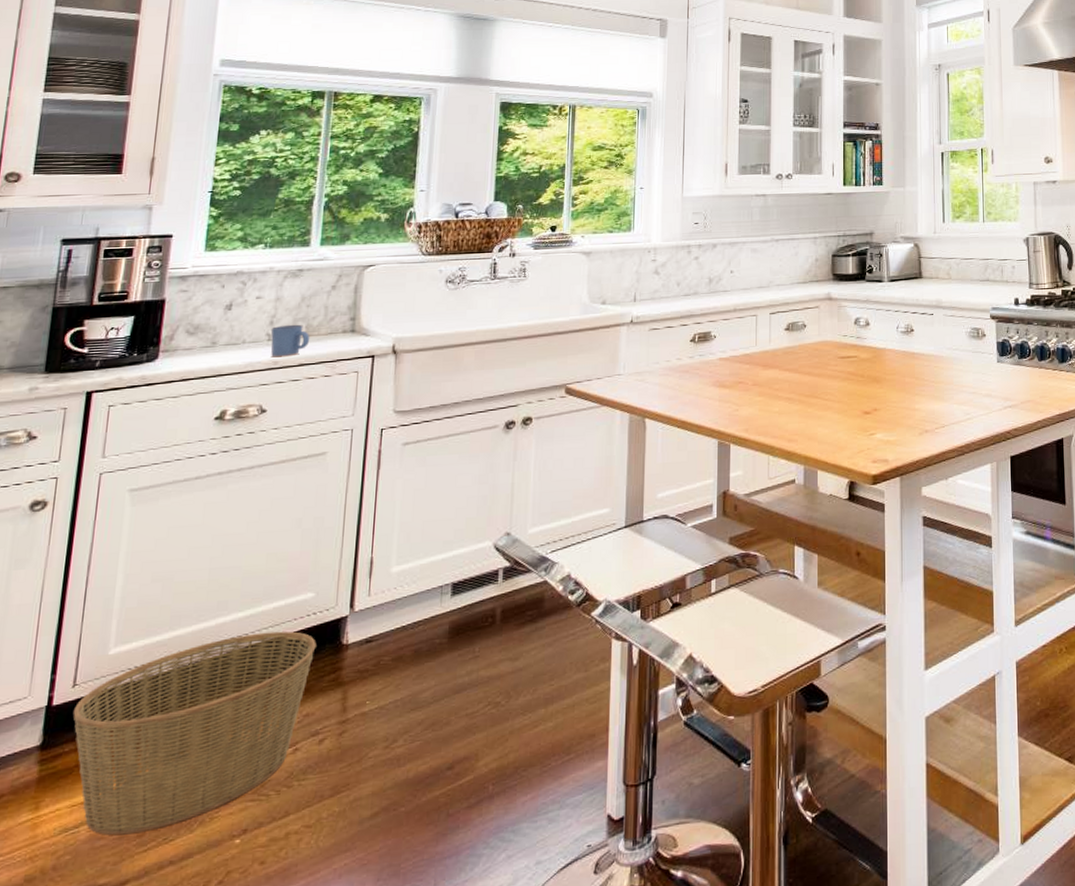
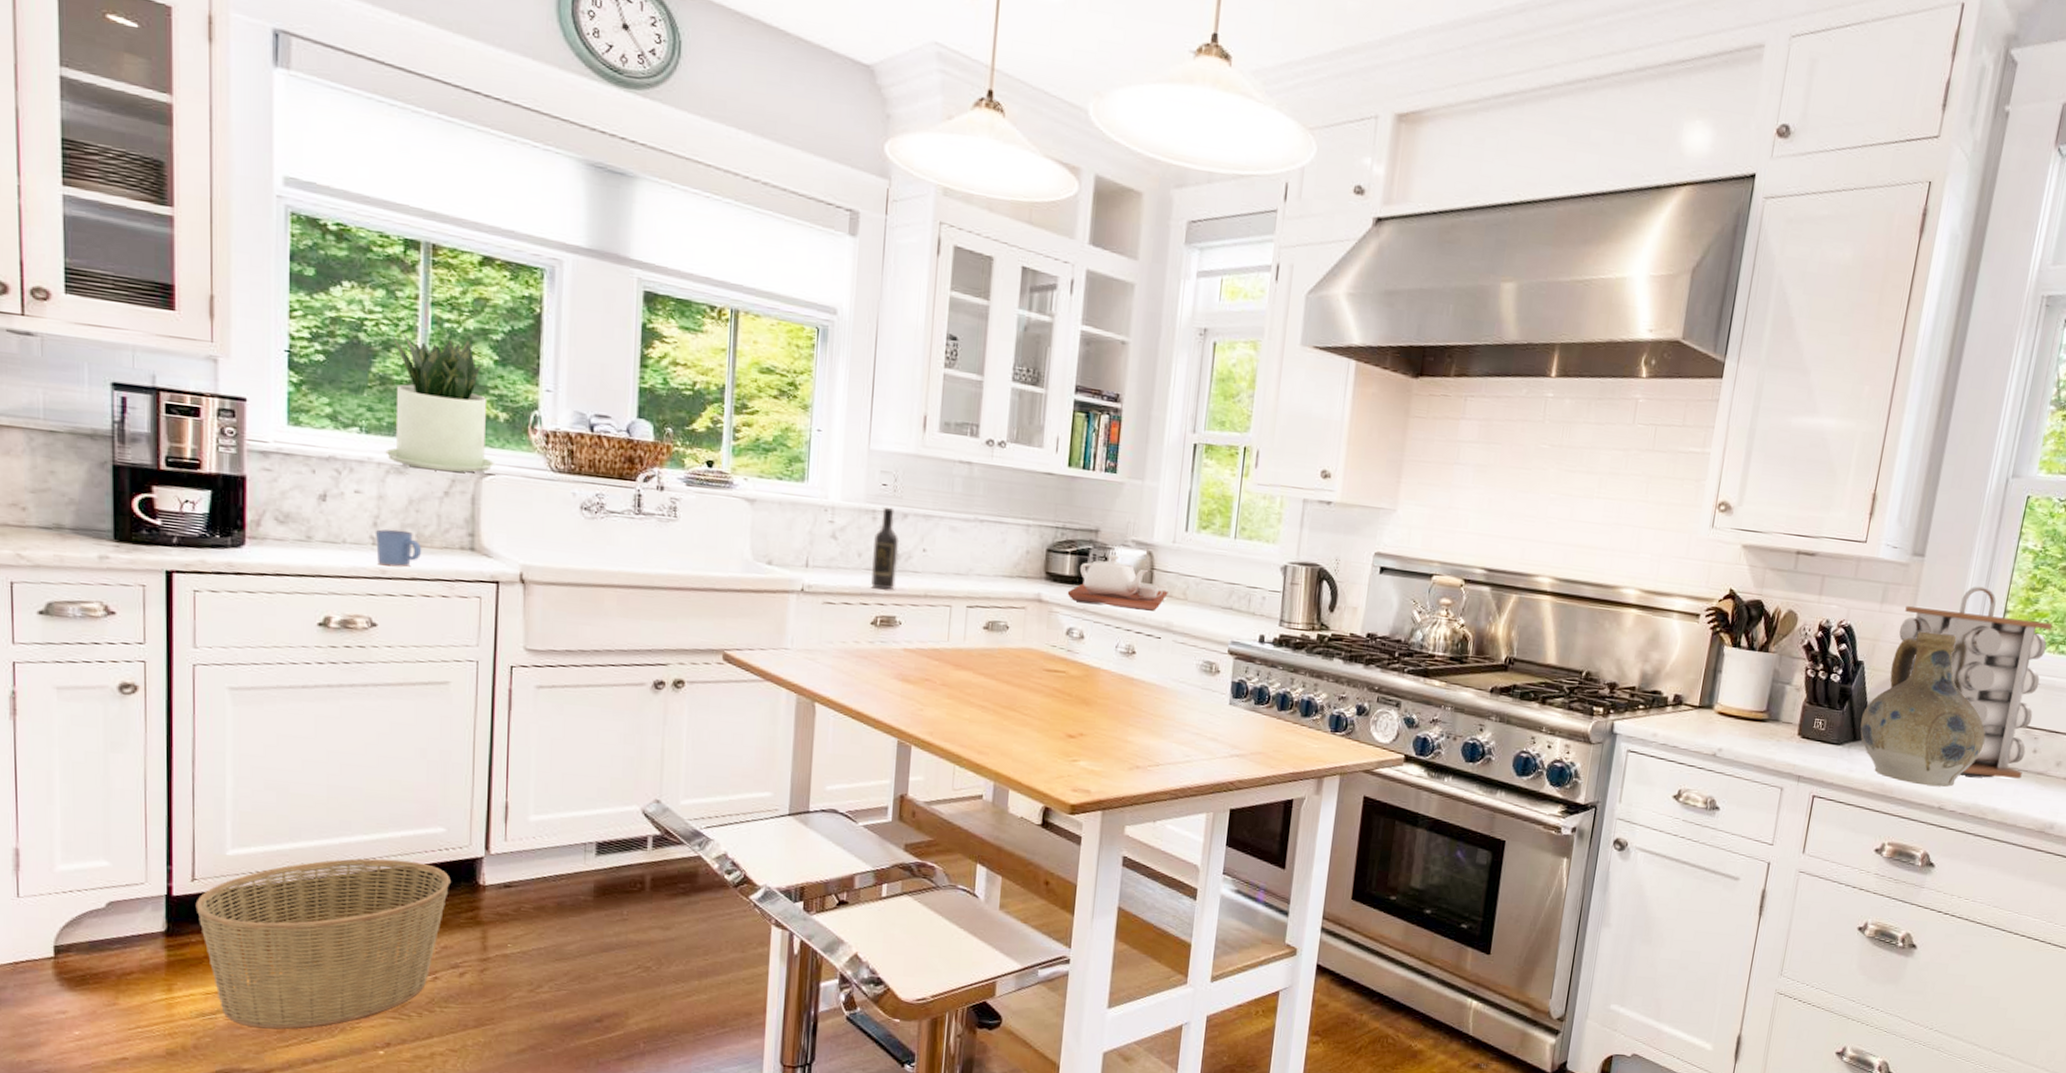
planter: none [285,161,375,270] -> present [385,330,494,473]
wine bottle: none [689,241,711,311] -> present [871,506,900,590]
tea set: none [852,251,935,294] -> present [1067,554,1168,611]

